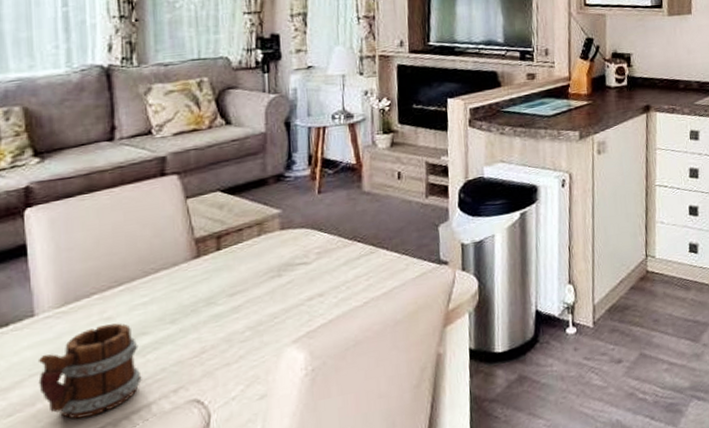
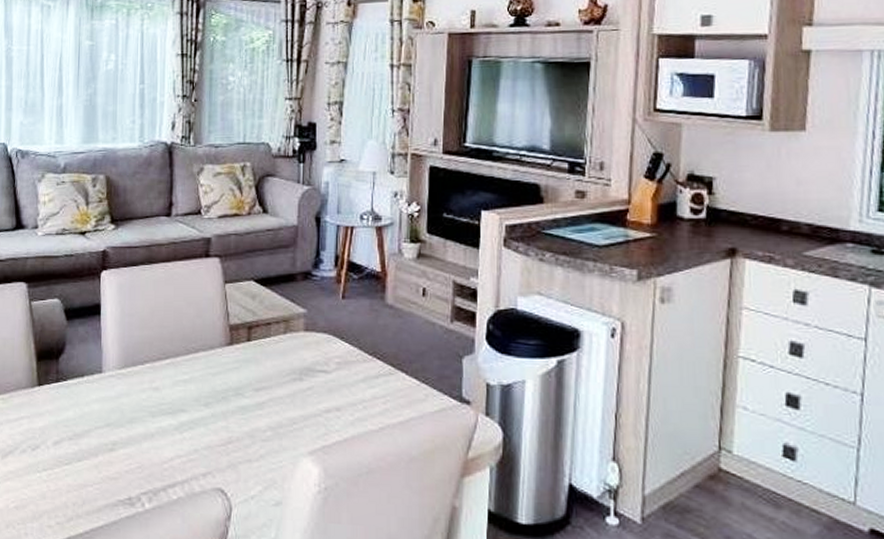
mug: present [37,323,142,419] -> none [101,394,178,480]

